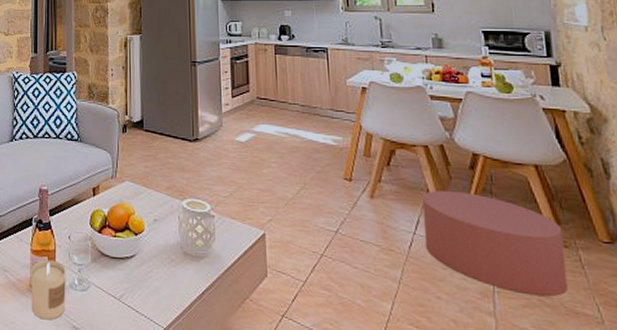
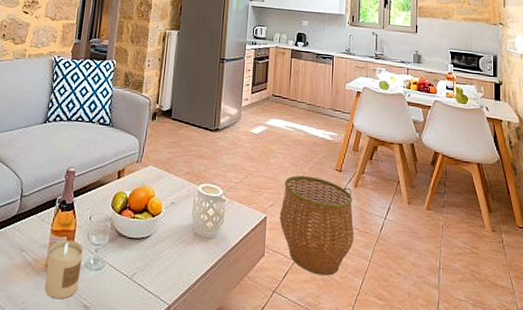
basket: none [280,186,377,300] -> present [279,175,355,276]
pouf: present [422,190,567,297] -> none [392,182,493,272]

